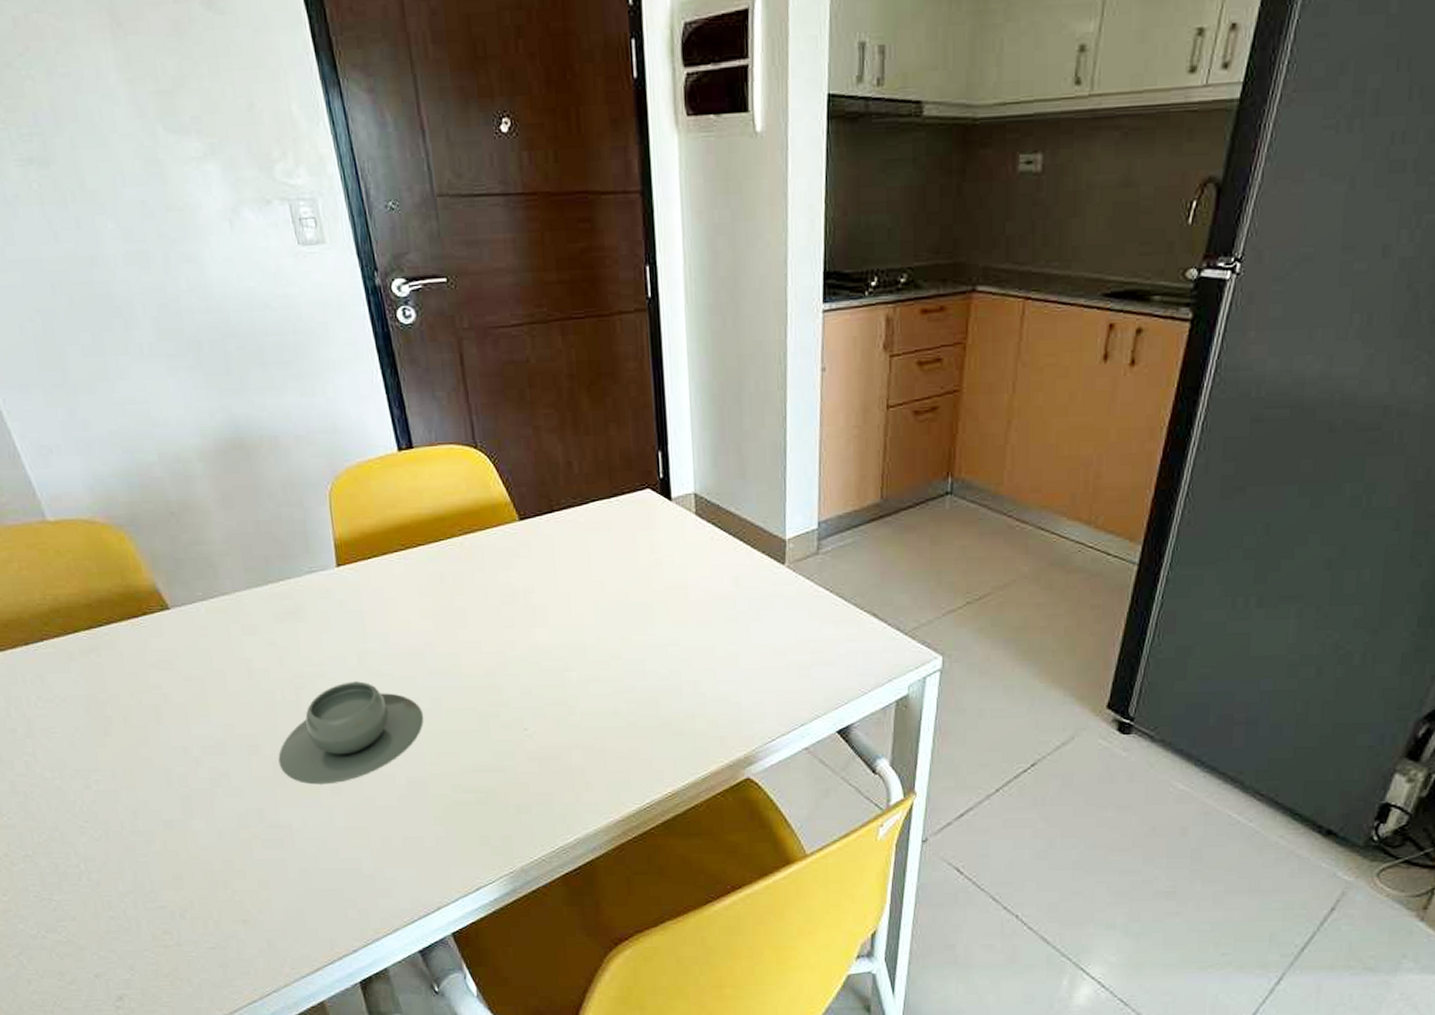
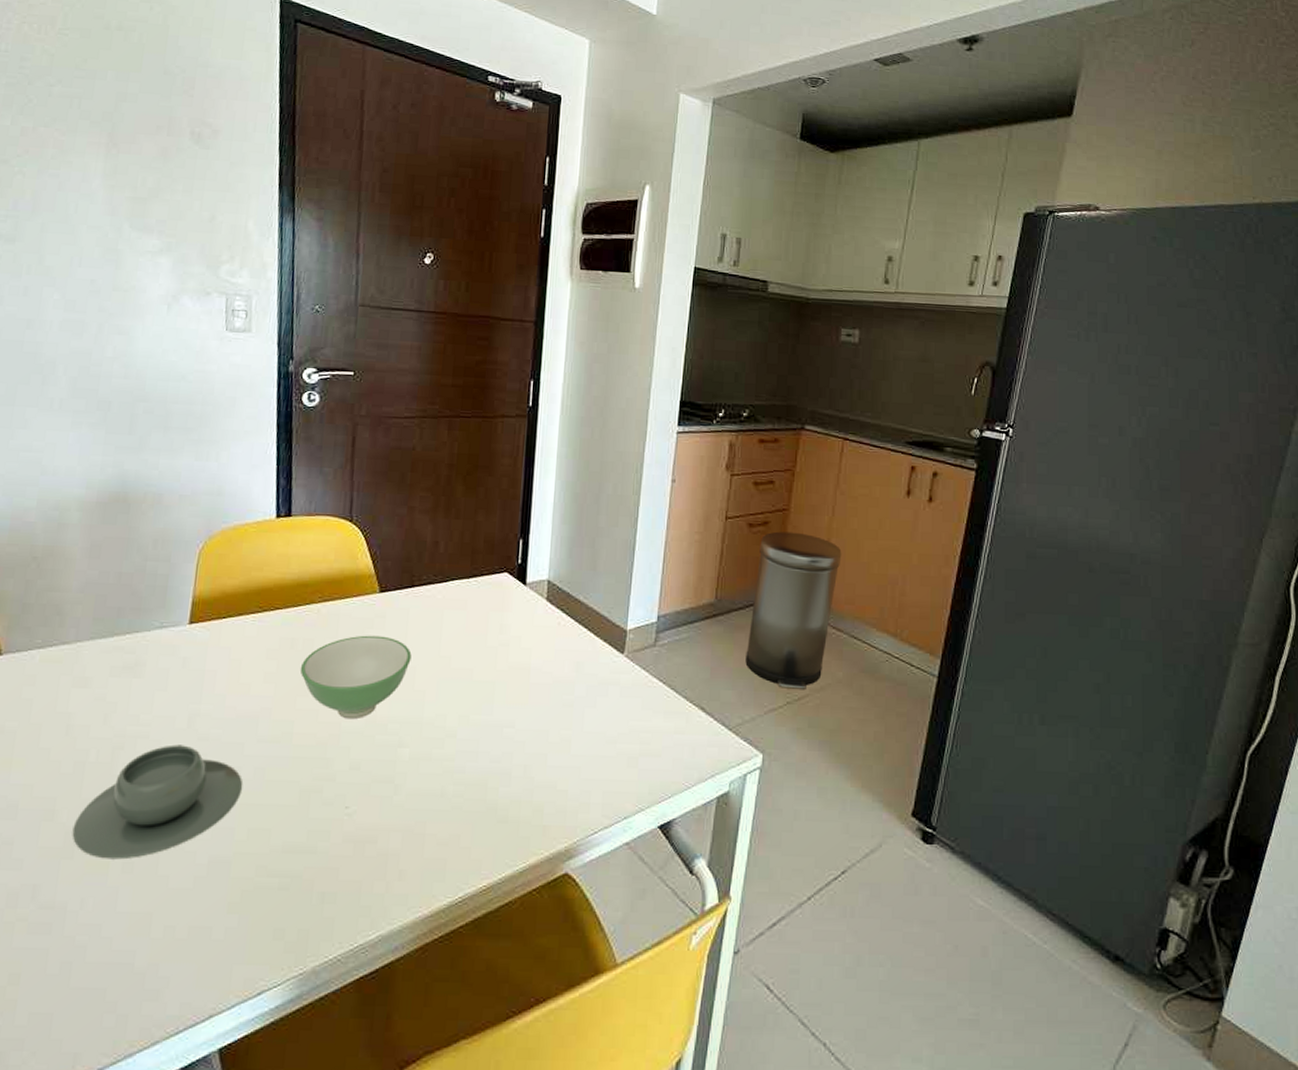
bowl: none [454,564,564,648] -> present [300,635,412,720]
pedal bin: none [918,416,1025,589] -> present [745,531,842,691]

